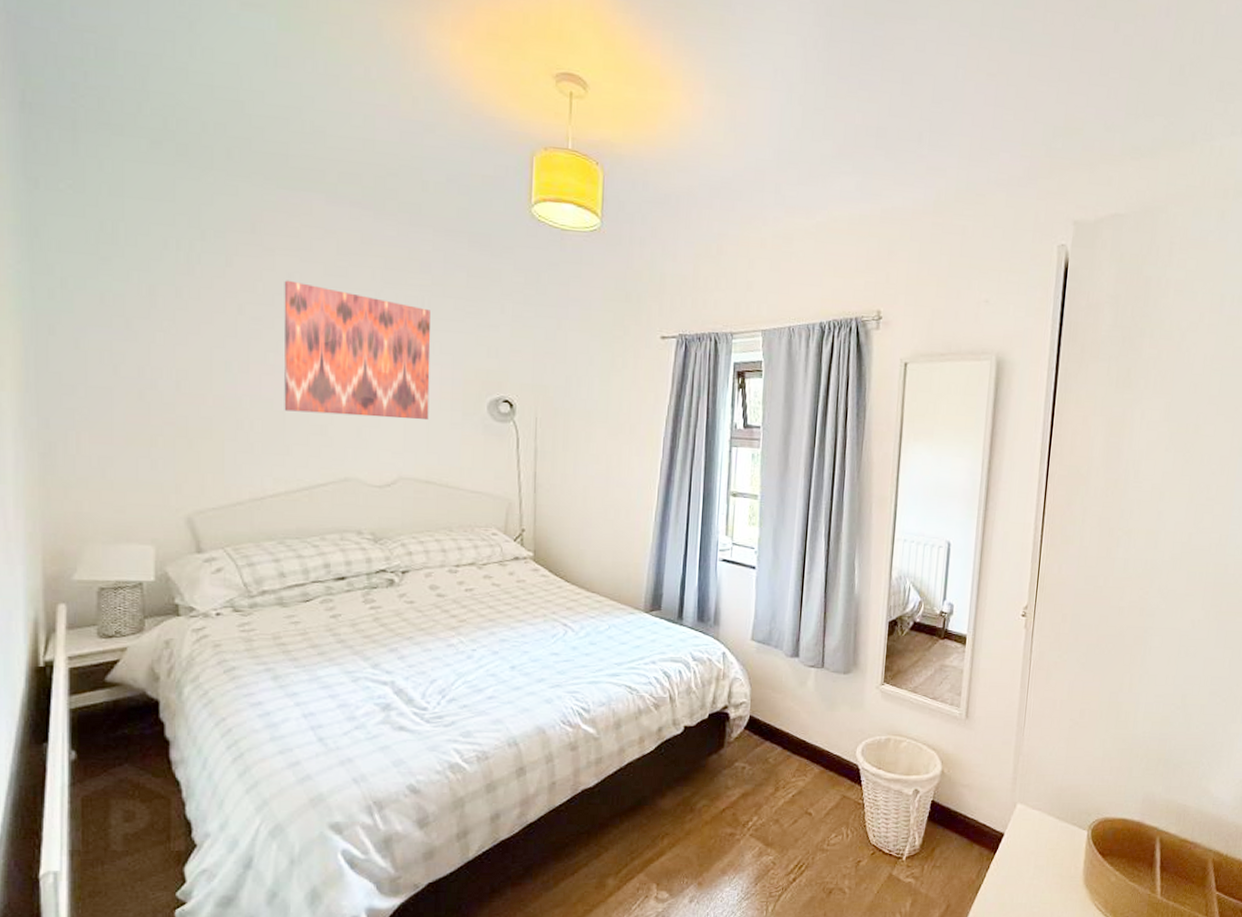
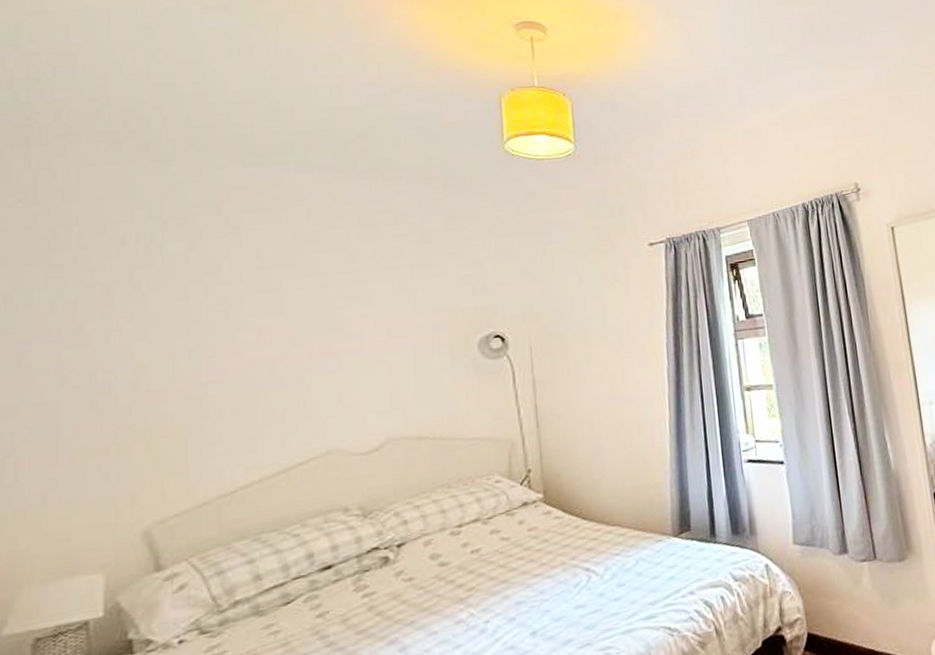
wall art: present [284,280,431,421] -> none [252,254,416,390]

